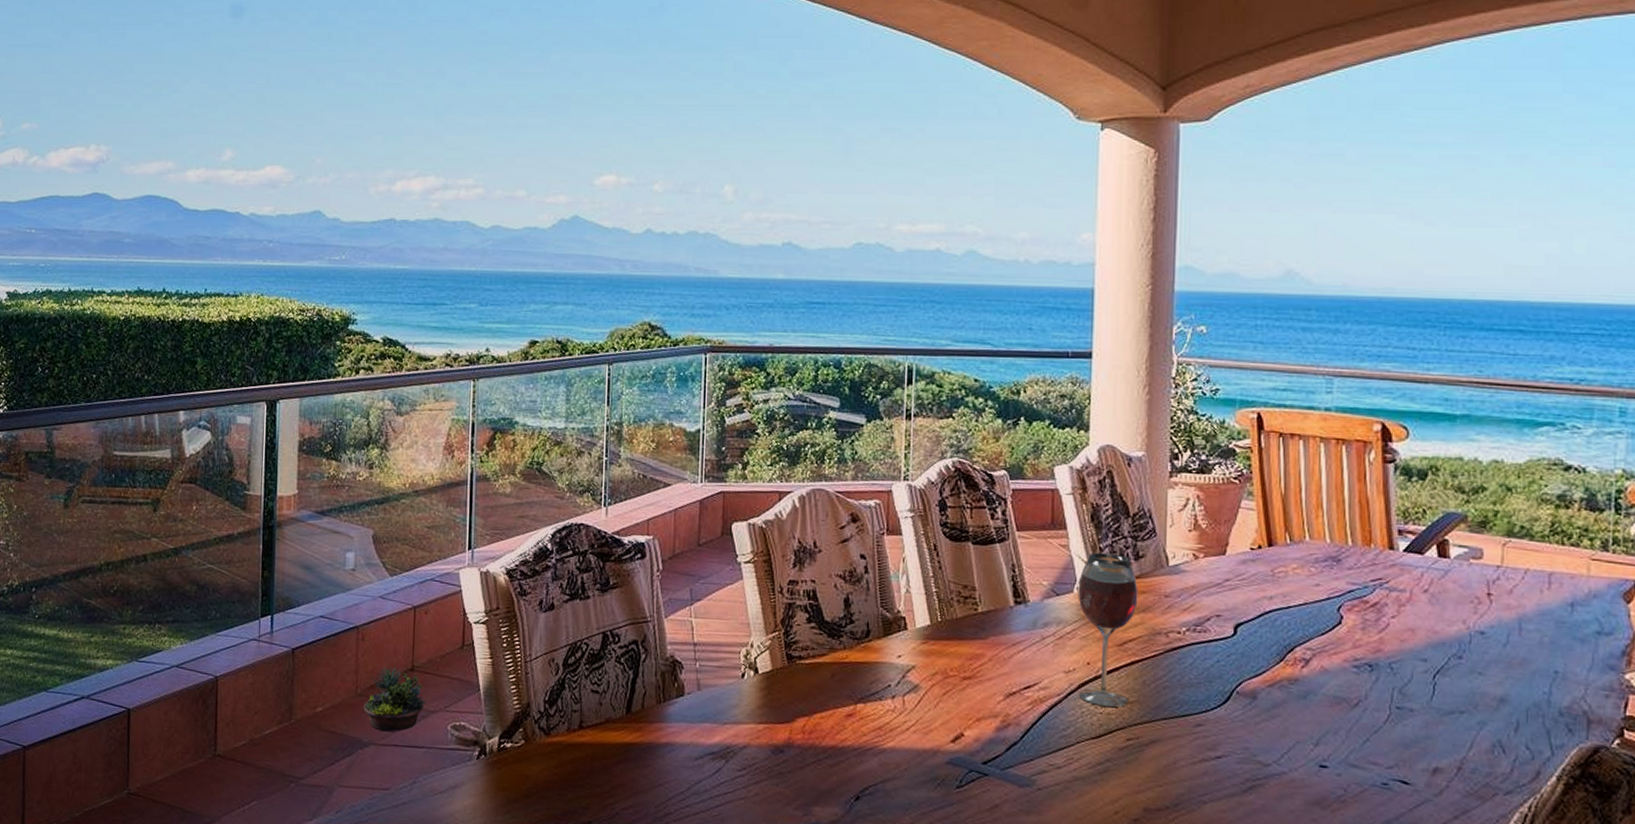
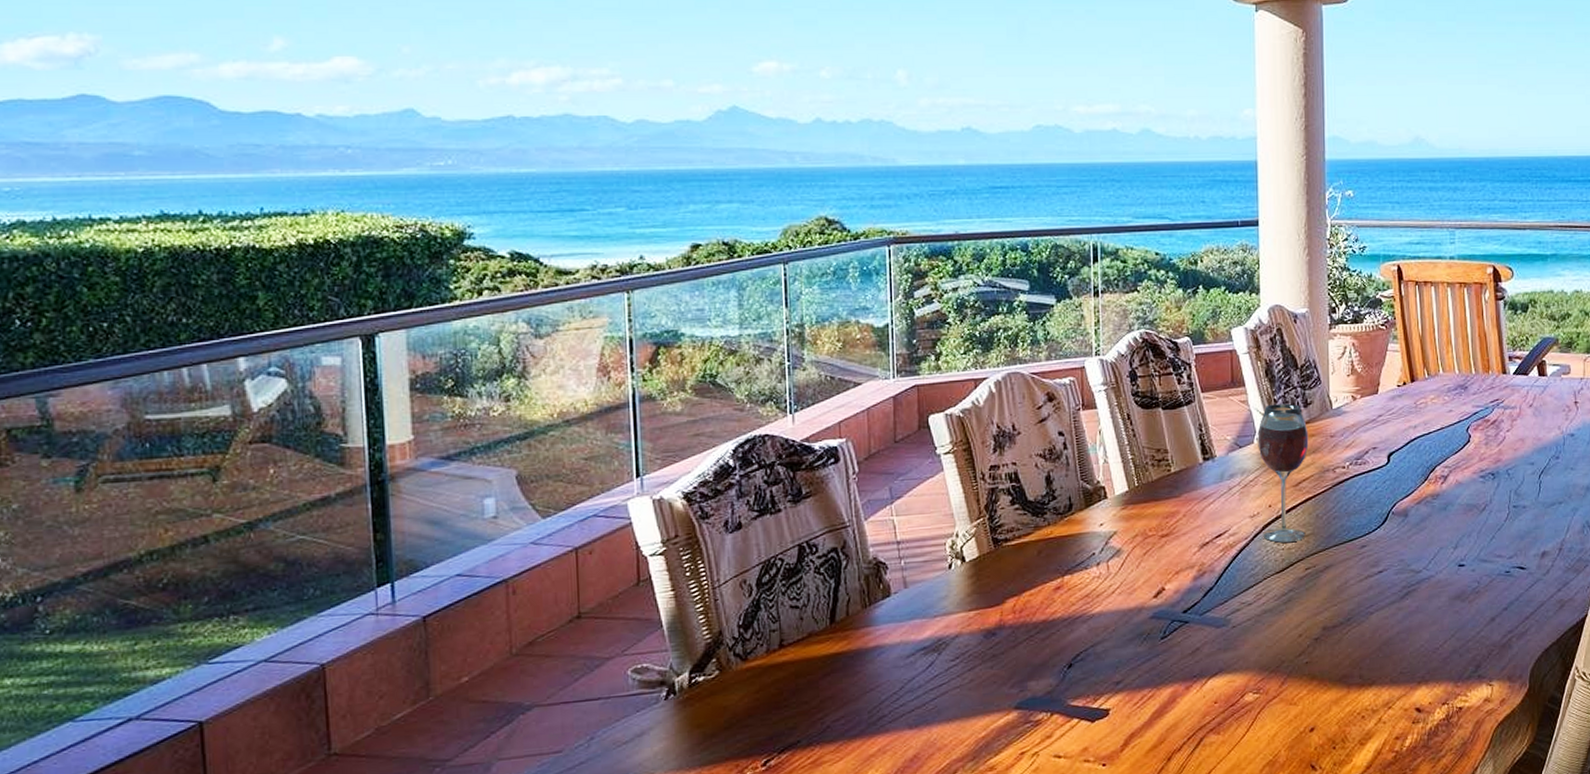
succulent planter: present [363,666,426,732] -> none [521,617,599,690]

